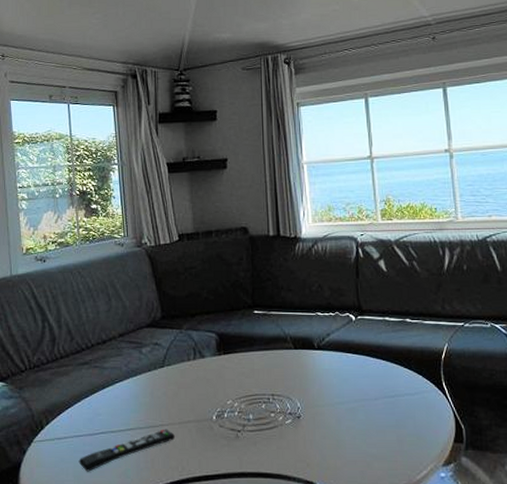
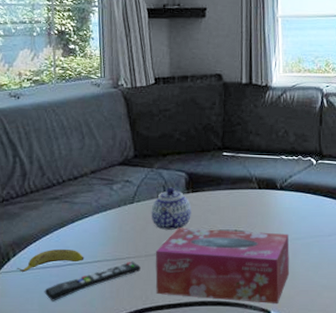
banana: none [50,416,117,442] -> present [16,248,85,273]
teapot: none [182,349,224,395] -> present [151,187,192,230]
tissue box: none [189,392,335,475] -> present [155,228,290,303]

